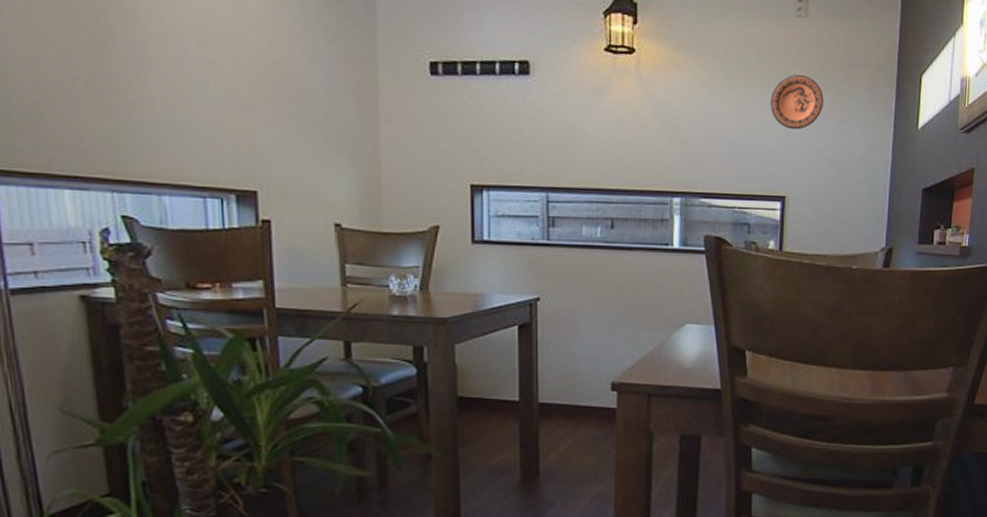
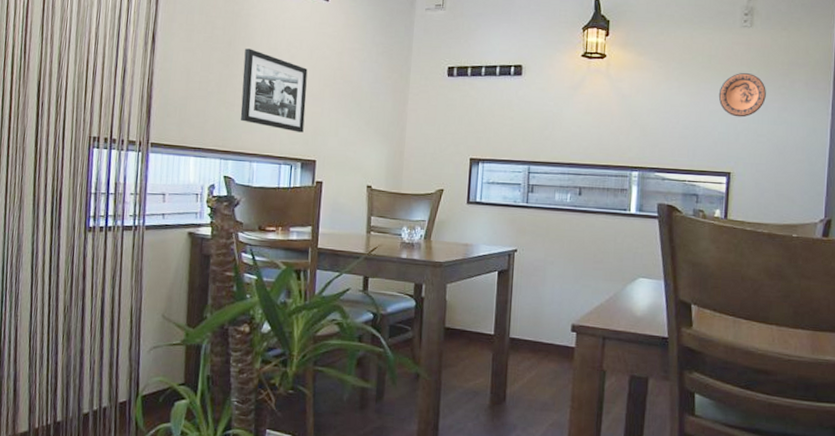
picture frame: none [124,29,233,153] -> present [240,48,308,133]

